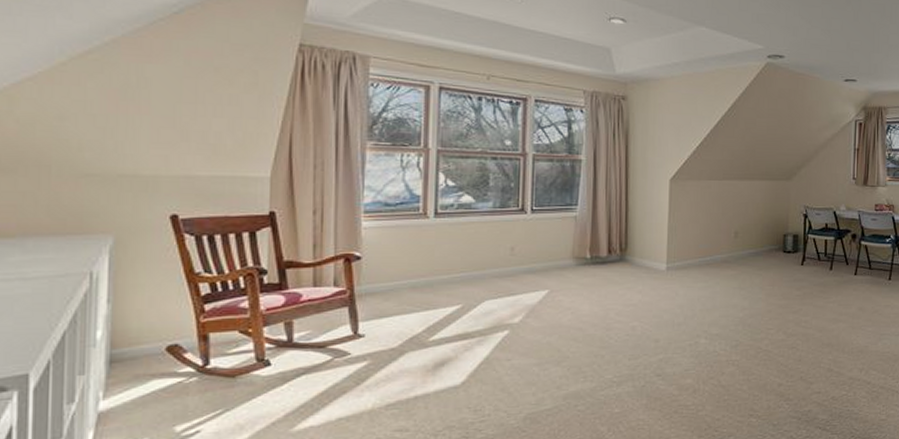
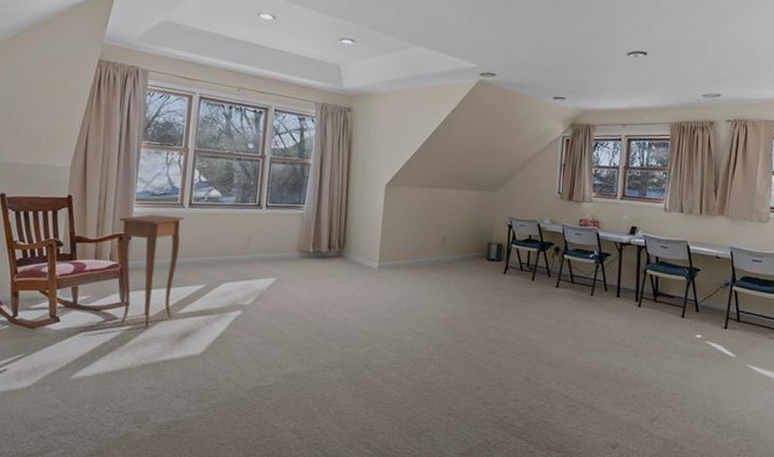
side table: none [344,228,429,361] -> present [119,214,184,328]

